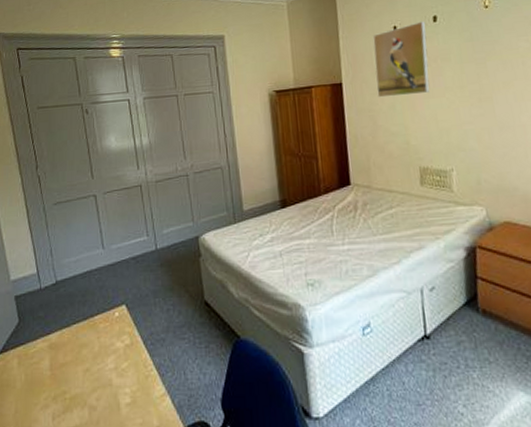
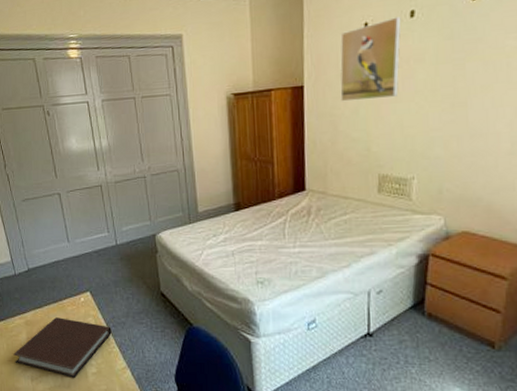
notebook: none [32,337,149,412] -> present [13,317,112,378]

